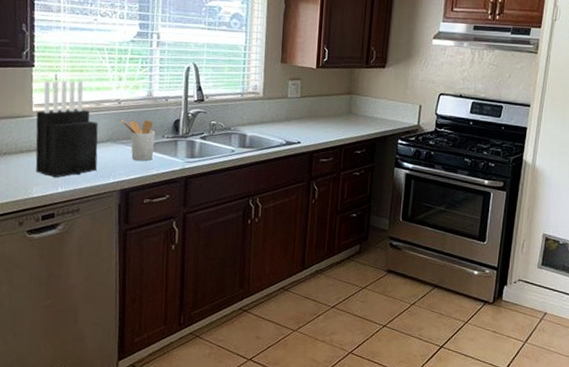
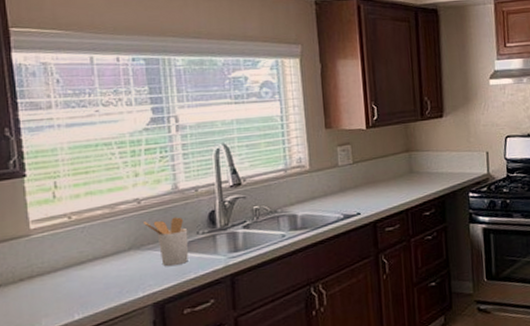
knife block: present [35,80,98,178] -> none [35,183,120,304]

